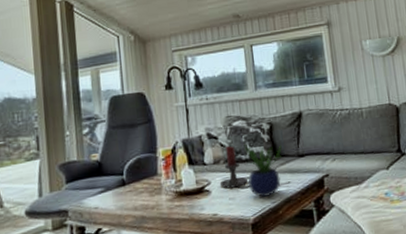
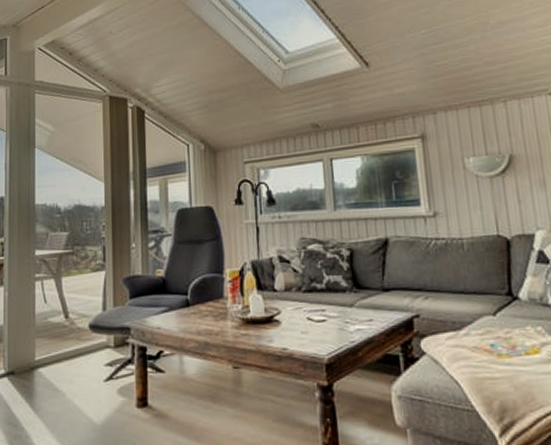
candle holder: present [219,145,249,189] -> none [291,271,324,321]
potted plant: present [243,145,283,198] -> none [319,272,364,336]

